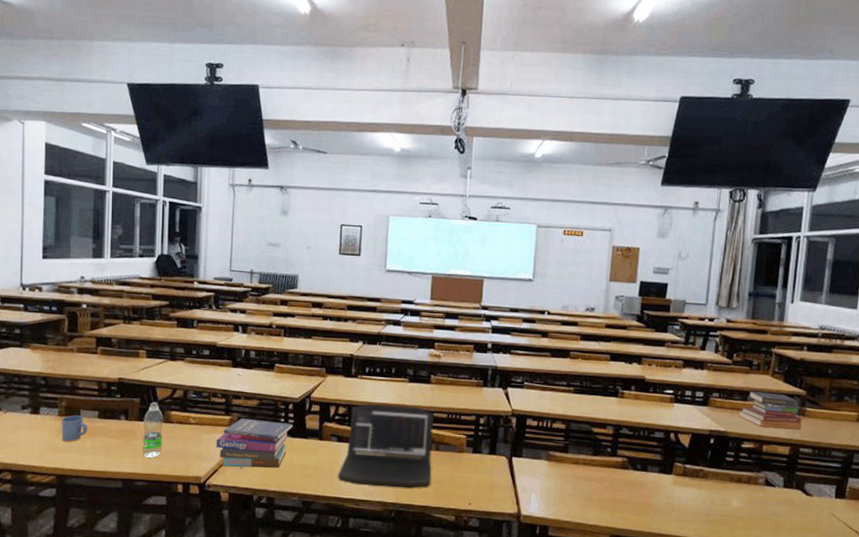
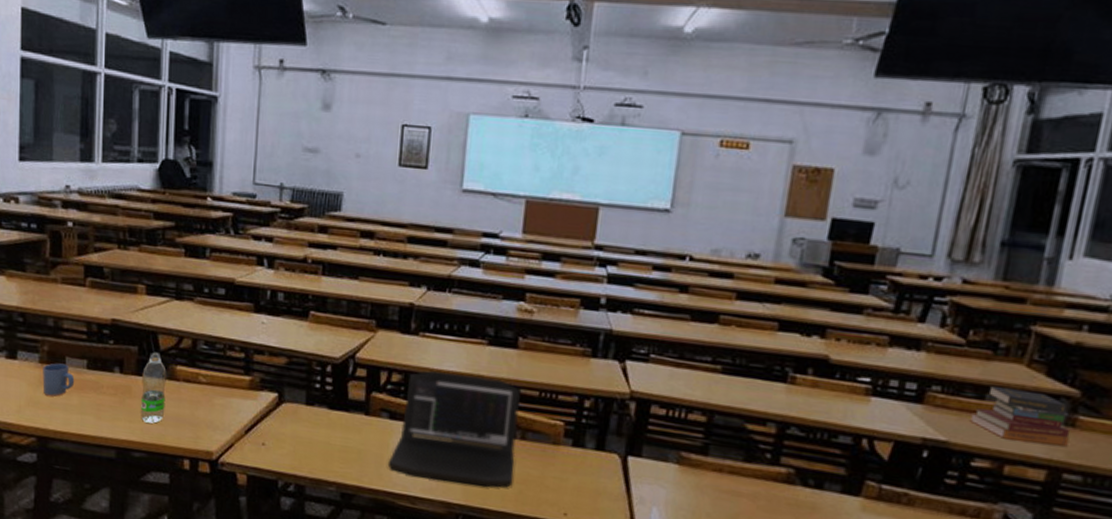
books: present [216,418,293,468] -> none [232,379,332,448]

